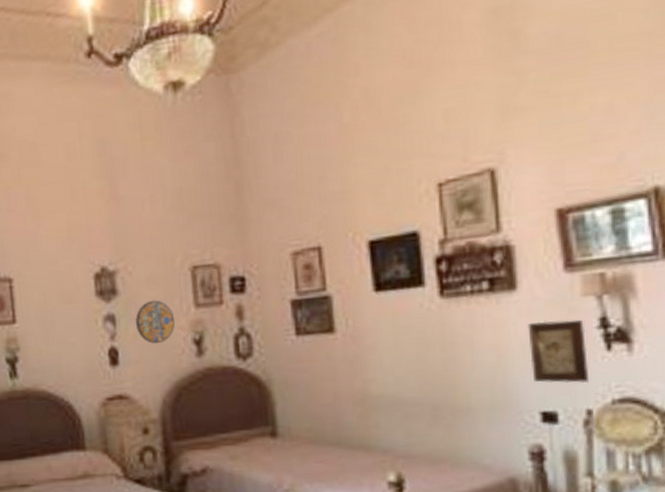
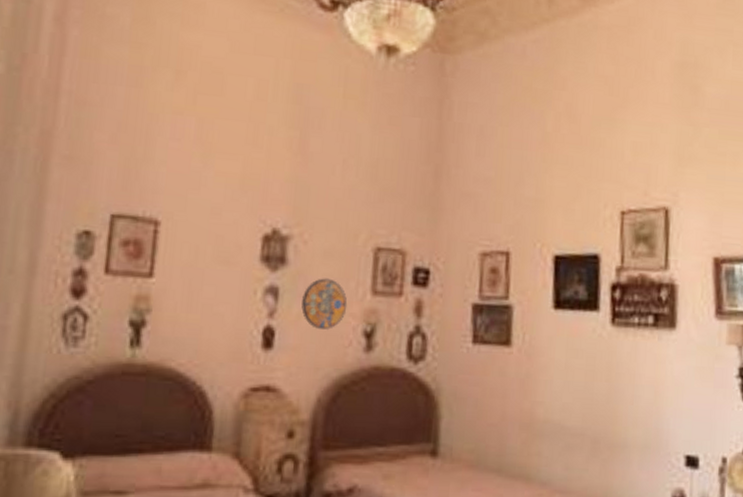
religious icon: present [527,319,590,384] -> none [681,363,727,430]

